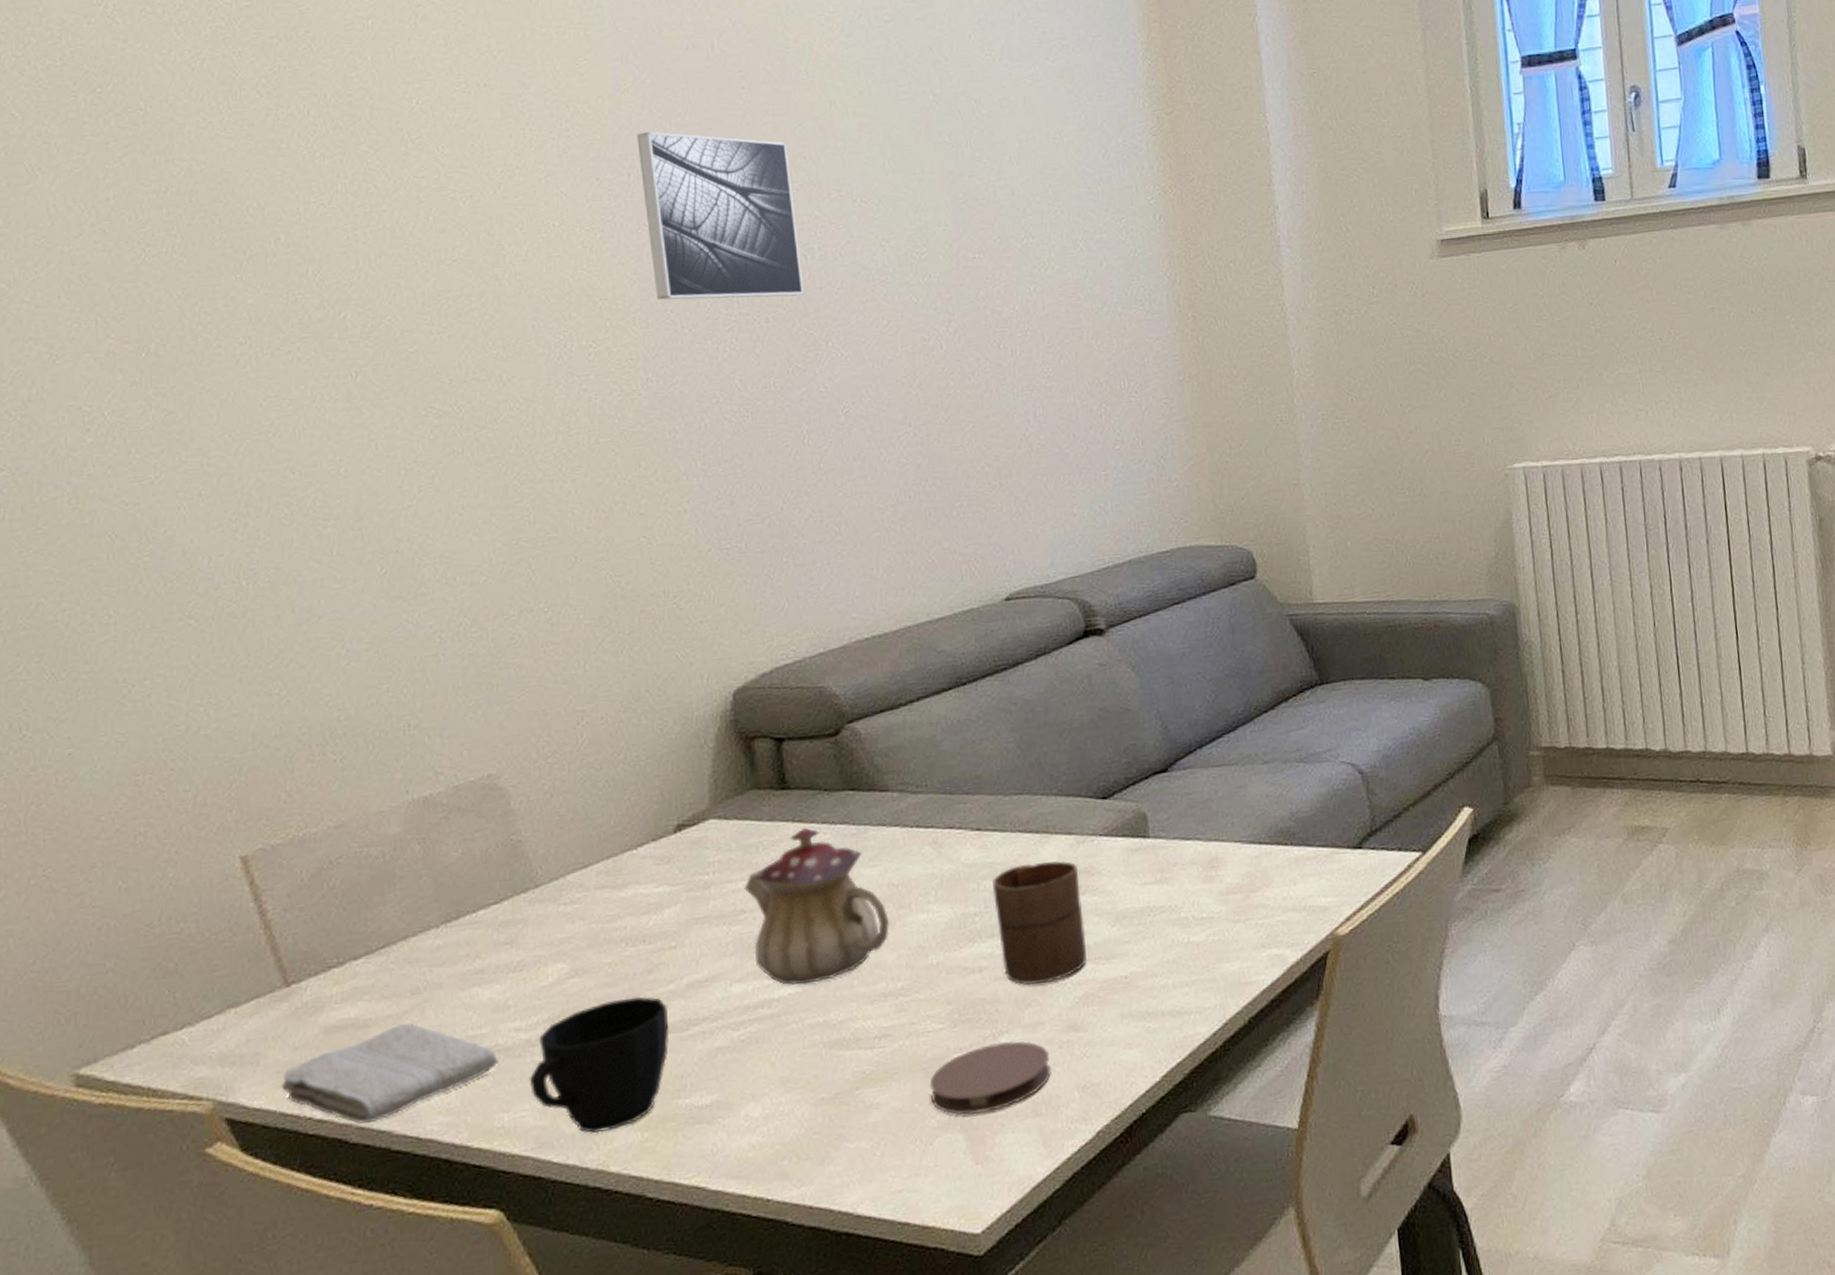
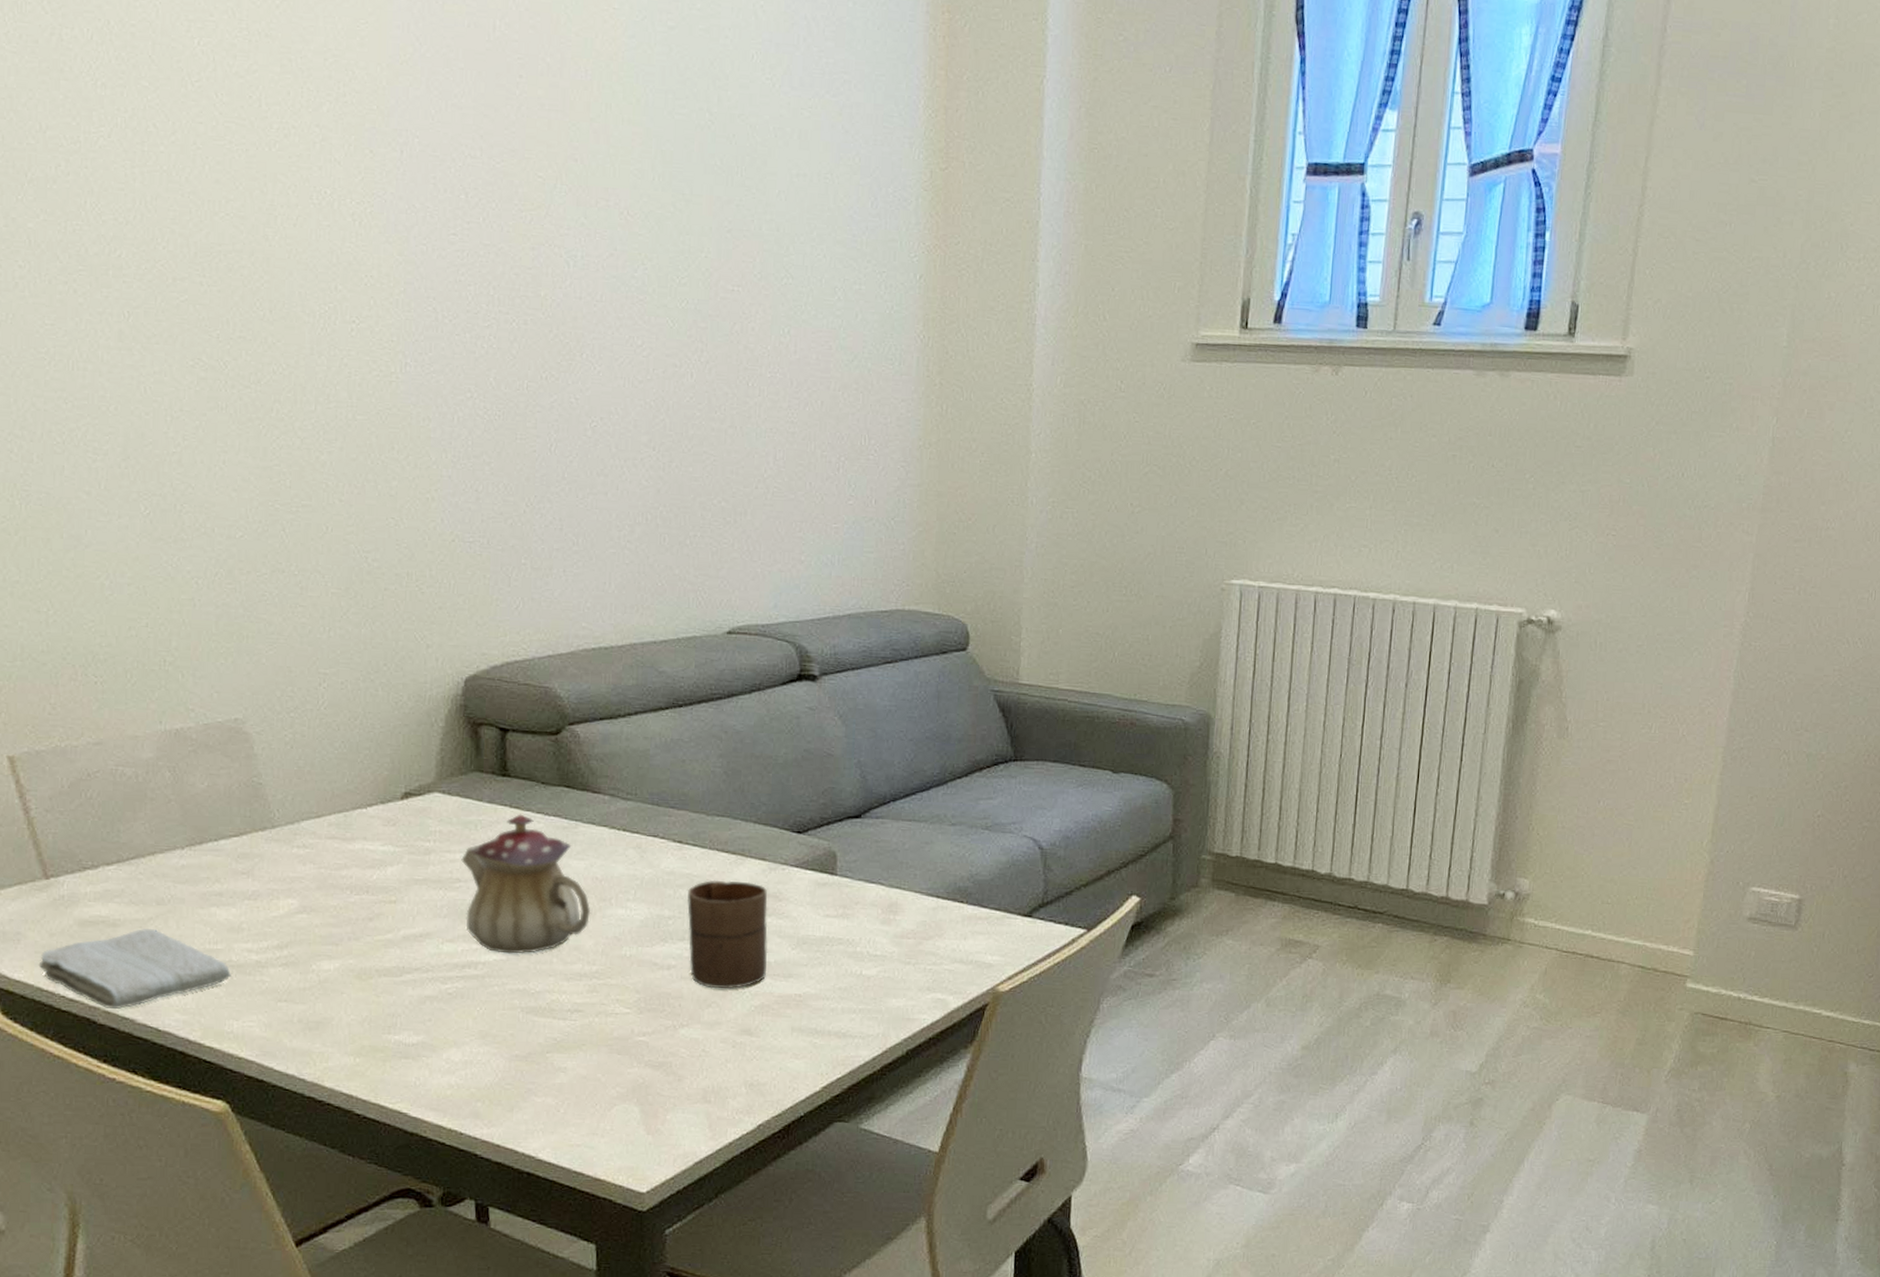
cup: present [529,996,670,1134] -> none [257,938,385,1052]
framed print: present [637,132,804,300] -> none [412,109,564,302]
coaster: present [929,1041,1051,1115] -> none [612,1033,723,1092]

